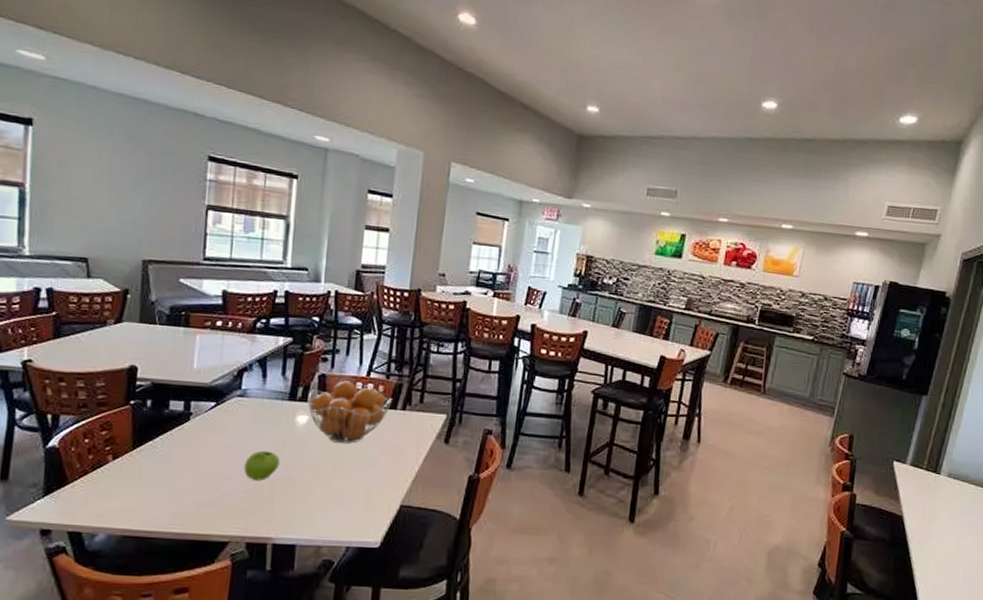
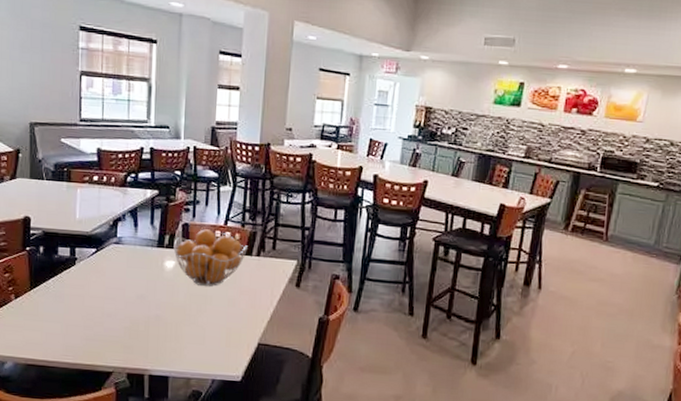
fruit: present [244,450,280,480] -> none [122,292,152,319]

